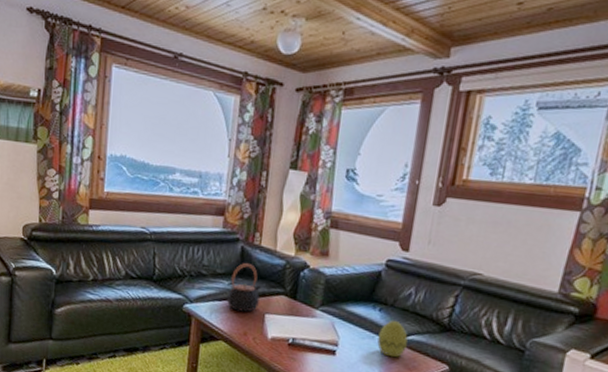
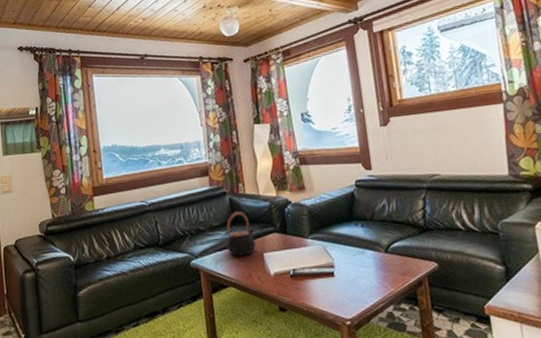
decorative egg: present [377,320,408,358] -> none [367,232,395,267]

